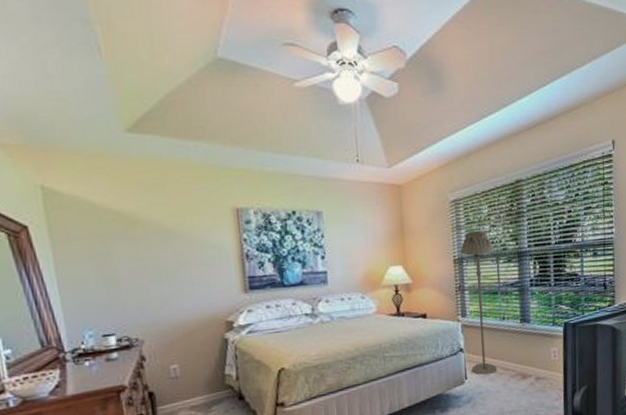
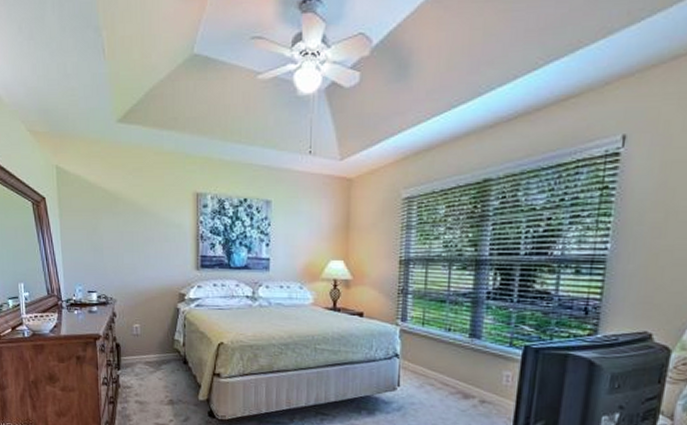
floor lamp: present [460,231,497,375] -> none [406,233,447,386]

